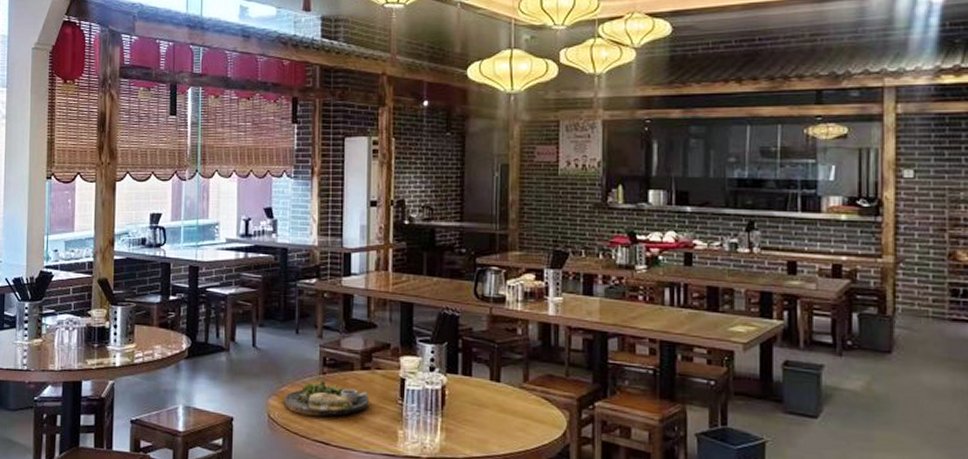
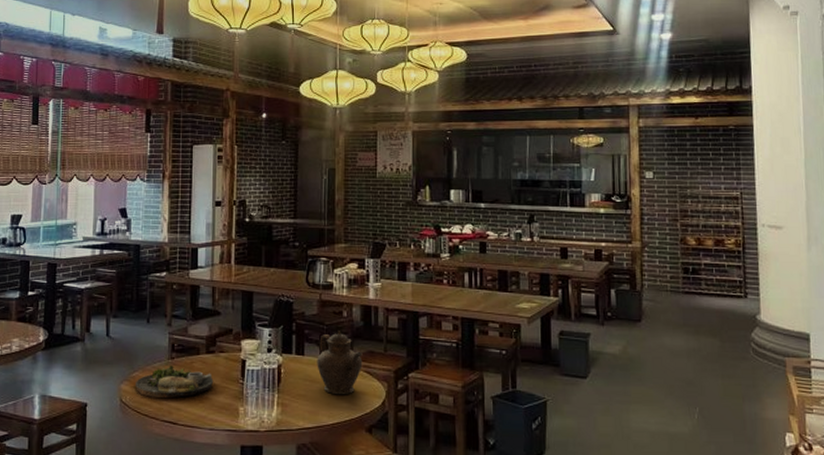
teapot: none [486,350,540,423] -> present [317,331,363,395]

